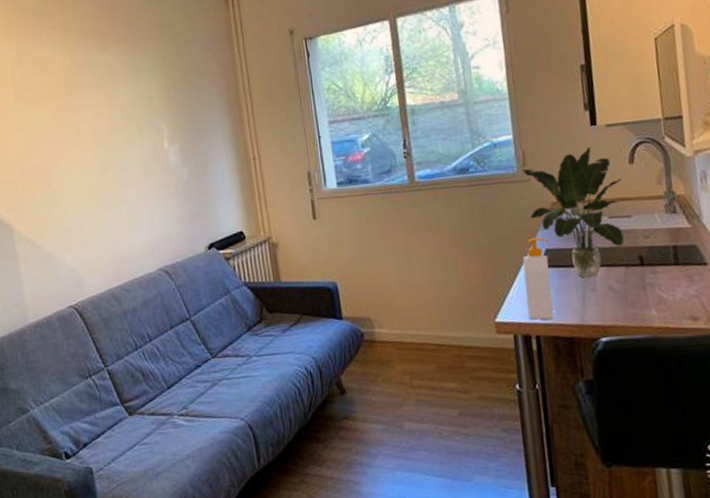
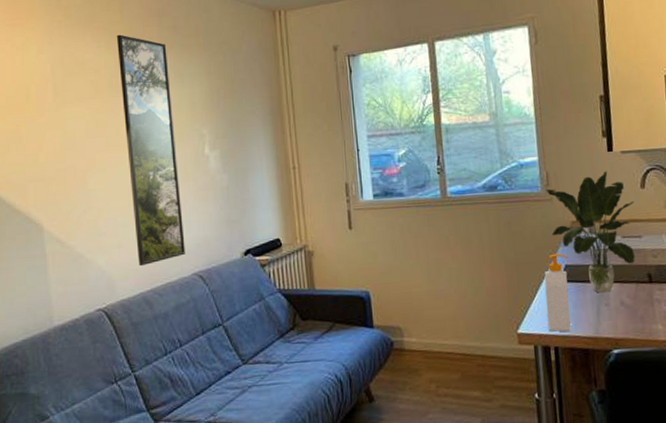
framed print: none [71,32,150,263] -> present [116,34,185,267]

